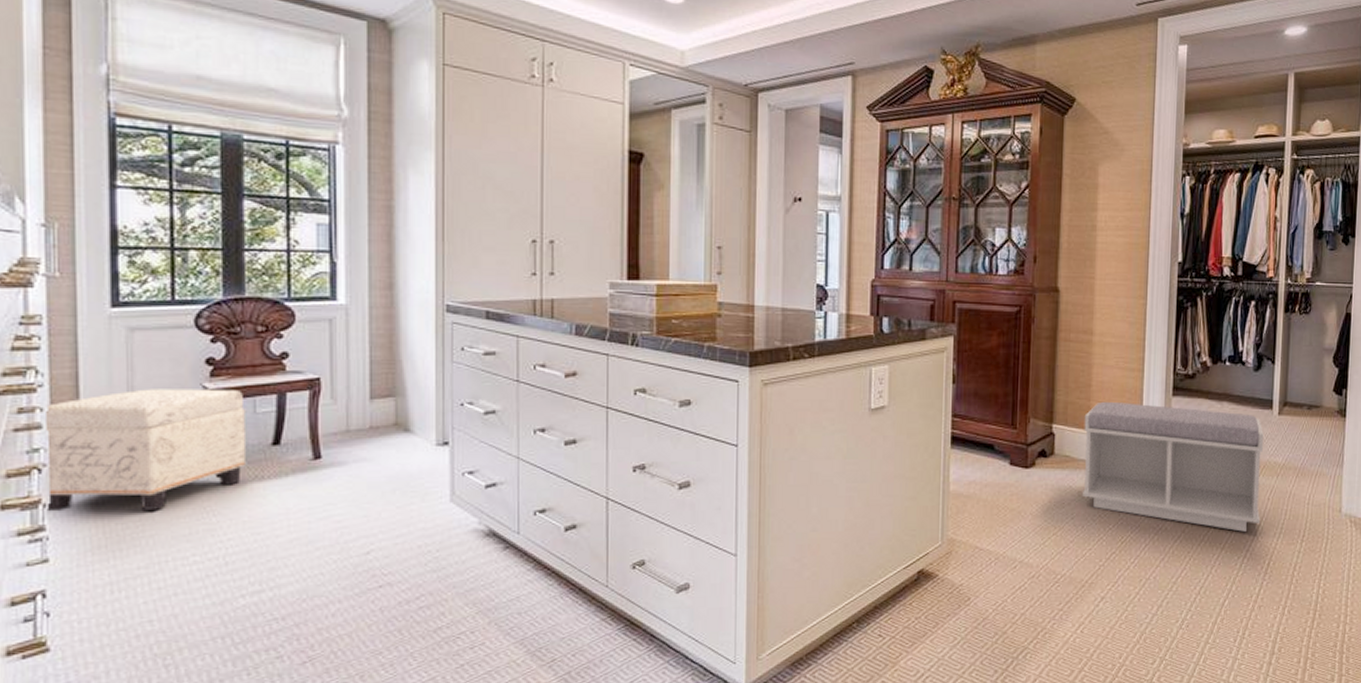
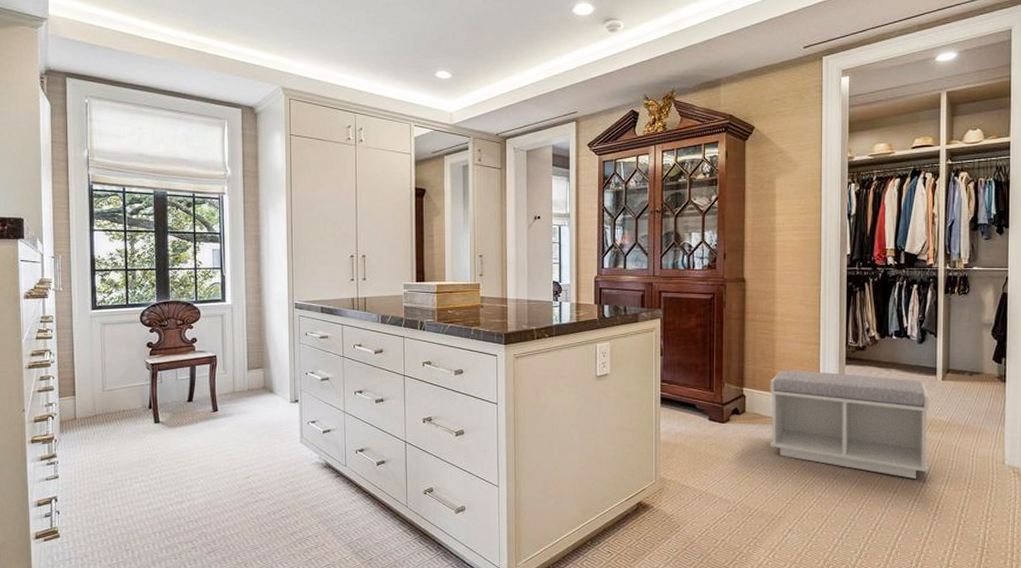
ottoman: present [46,389,245,512] -> none [56,363,172,445]

